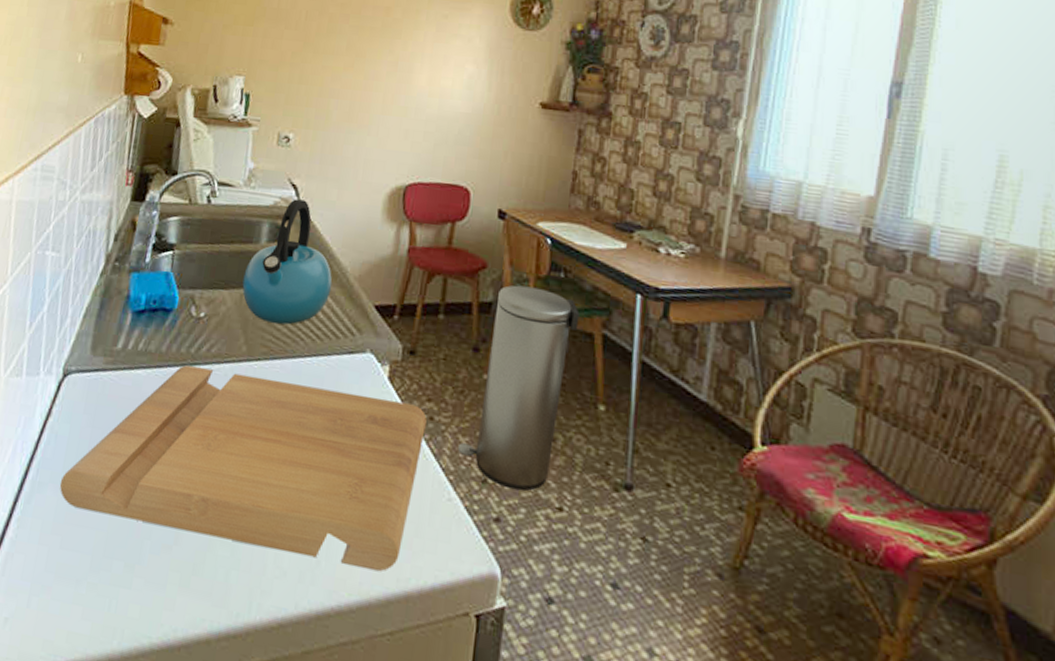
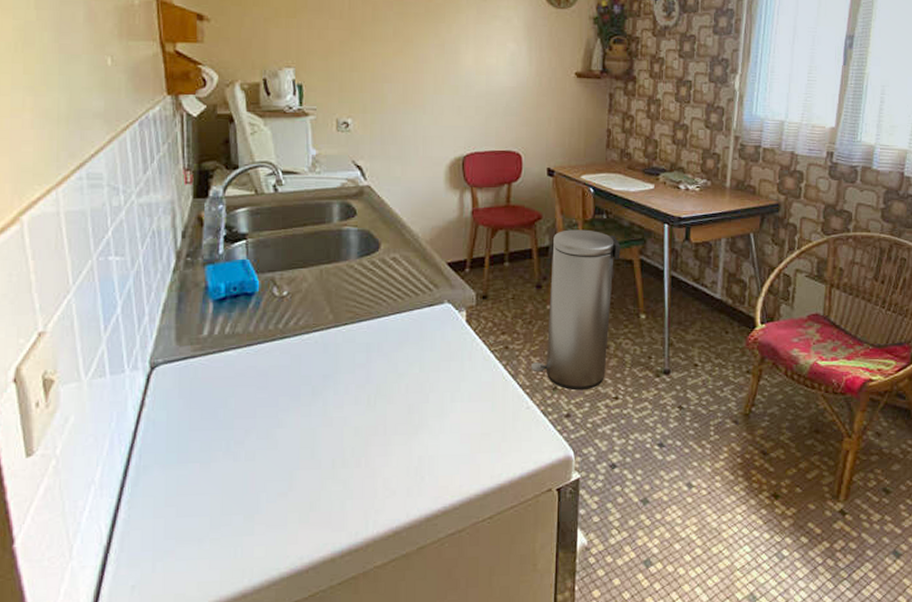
cutting board: present [59,365,427,571] -> none [165,338,503,480]
kettle: present [242,199,333,325] -> none [321,179,406,291]

